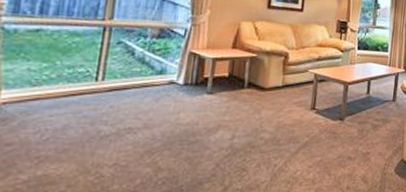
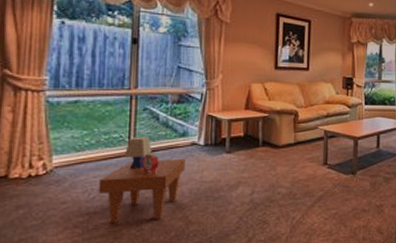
side table: none [53,72,161,169] -> present [98,137,185,224]

